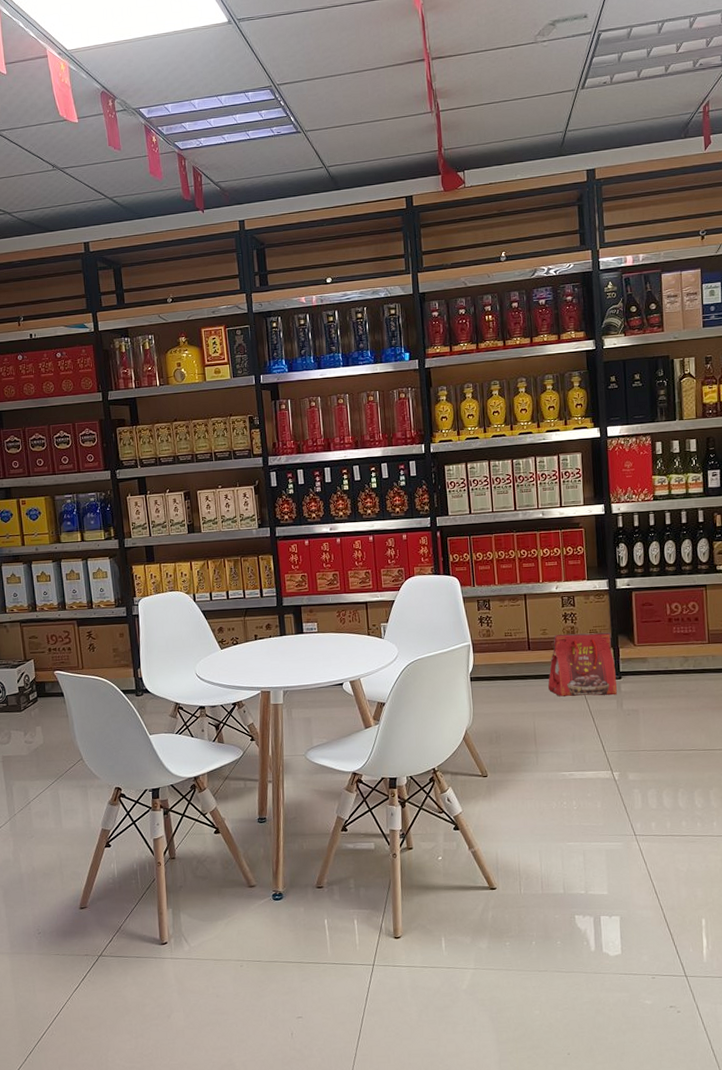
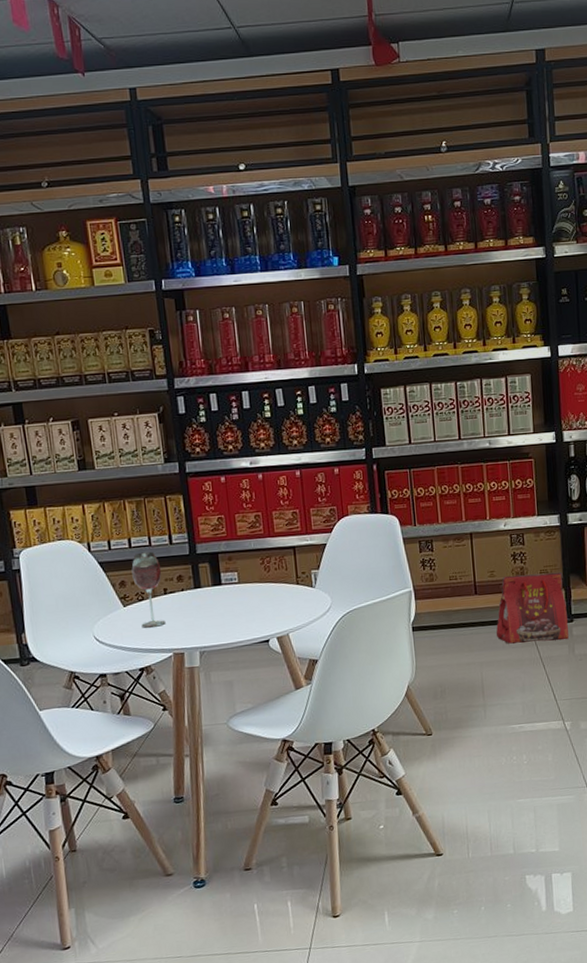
wineglass: none [228,603,256,668] -> present [131,551,166,628]

